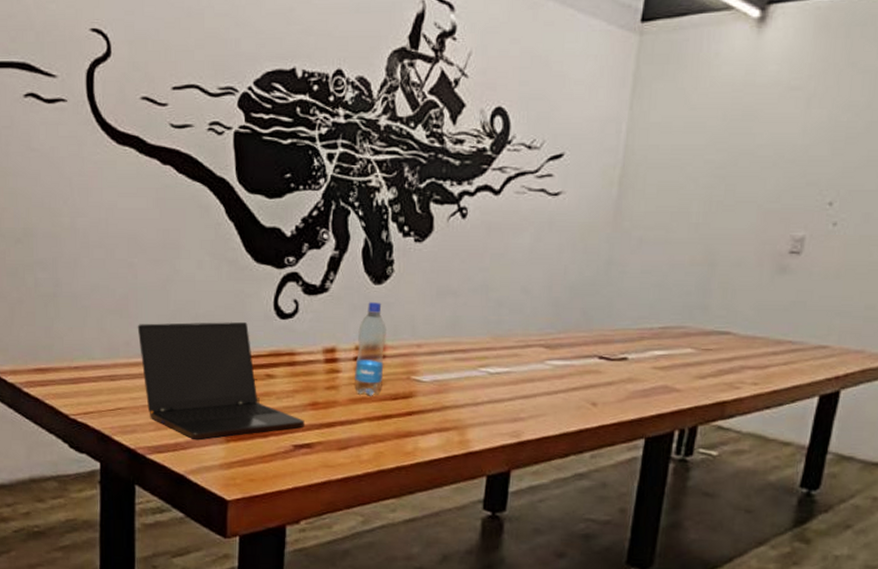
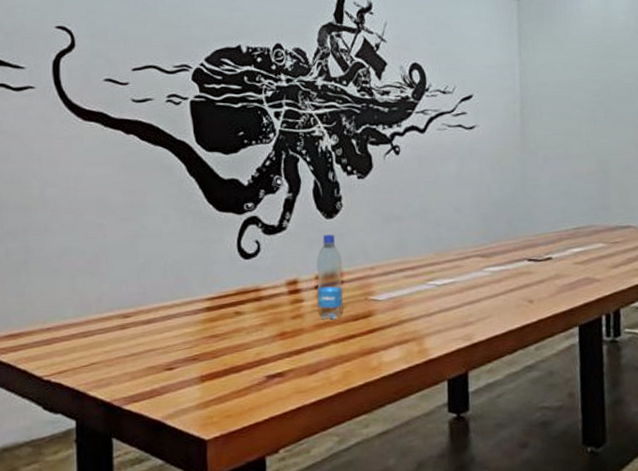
laptop: present [137,322,305,439] -> none [108,266,275,384]

